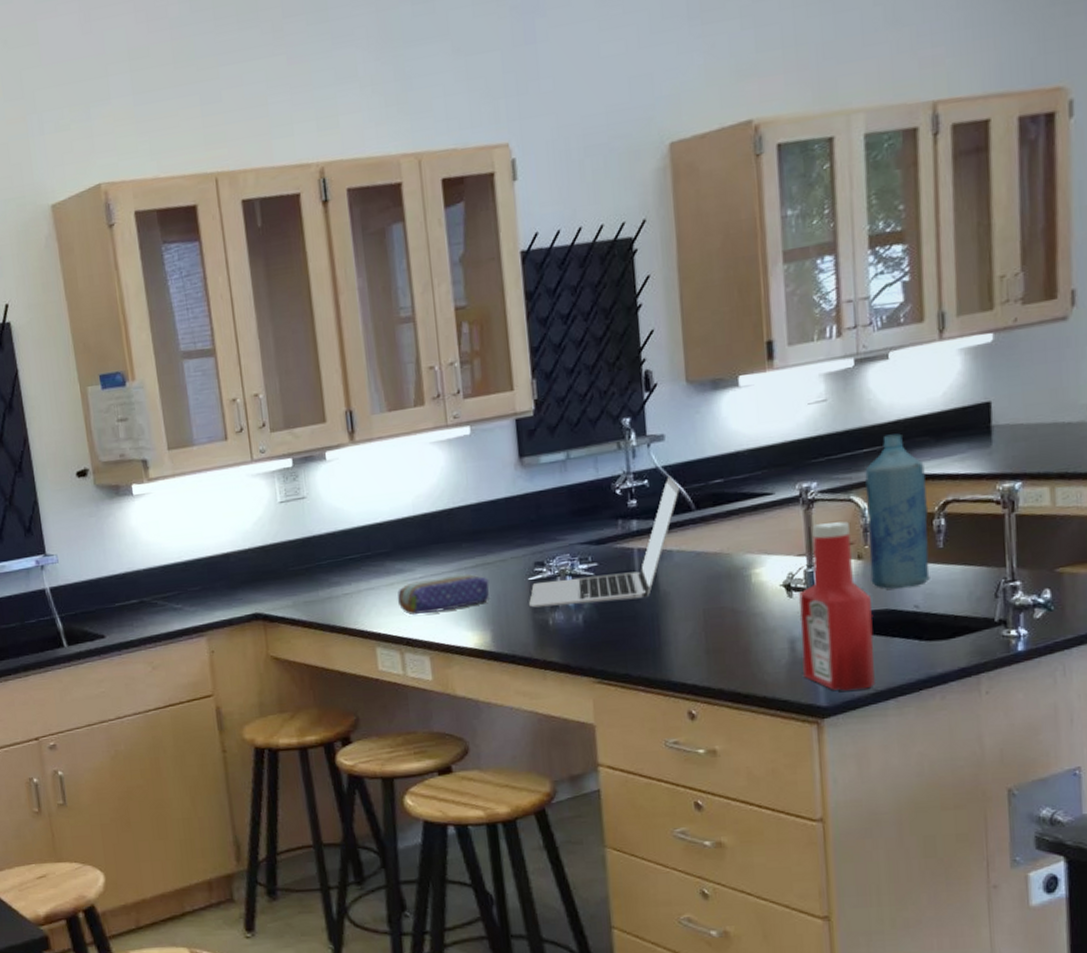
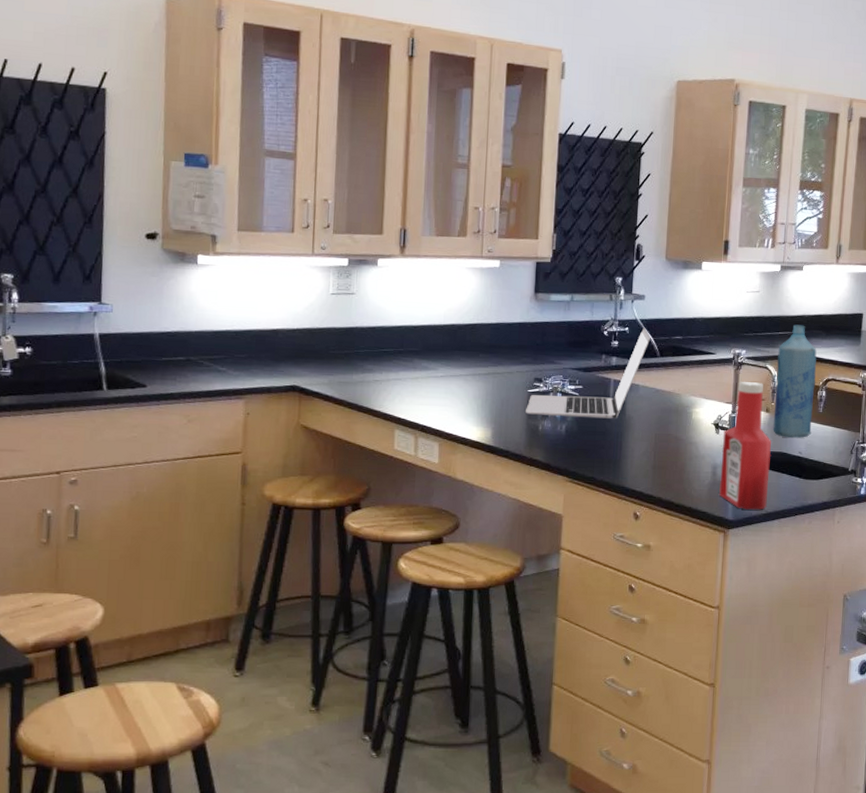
pencil case: present [397,573,490,616] -> none [419,378,497,407]

